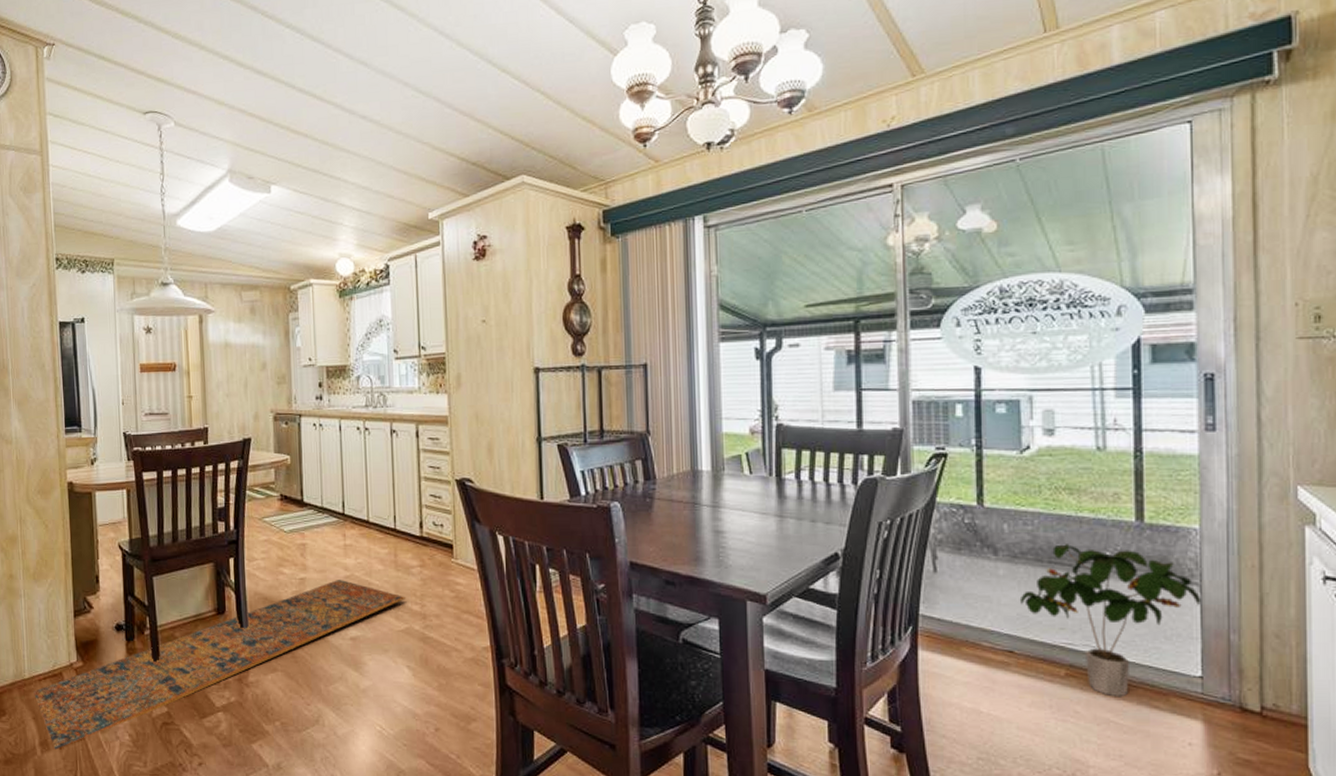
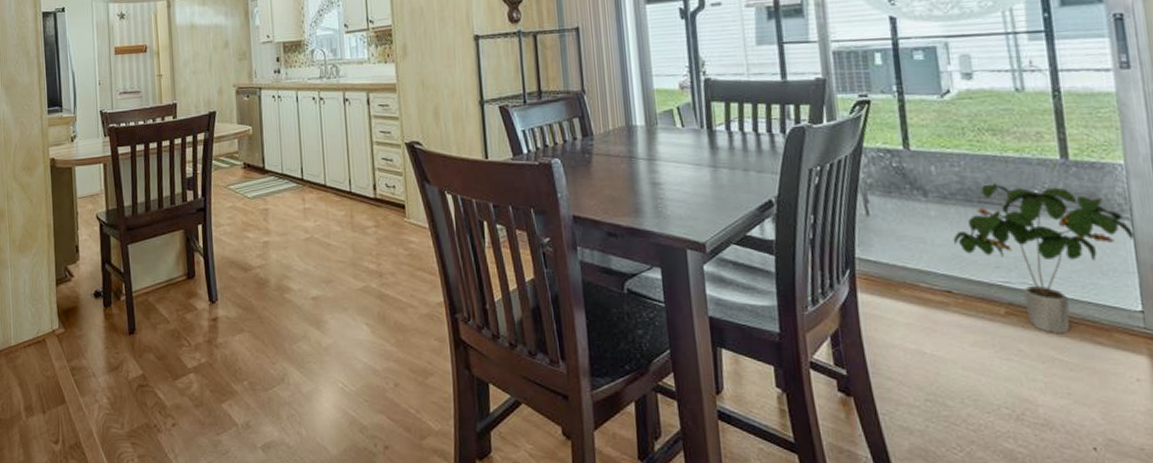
rug: present [34,580,405,750] -> none [19,242,362,414]

